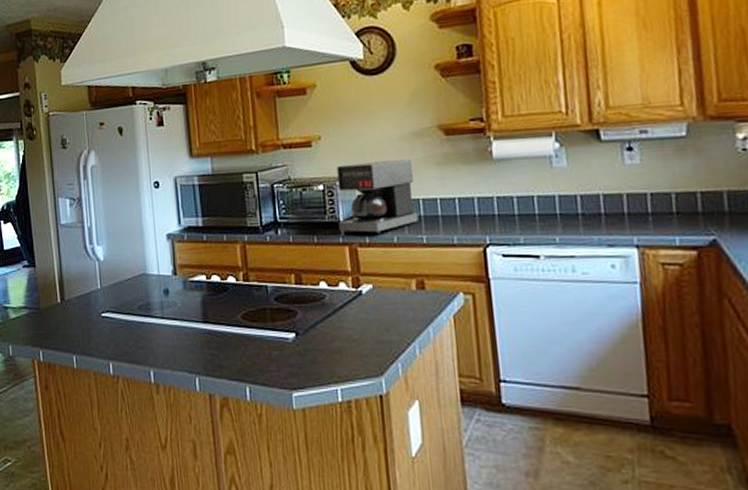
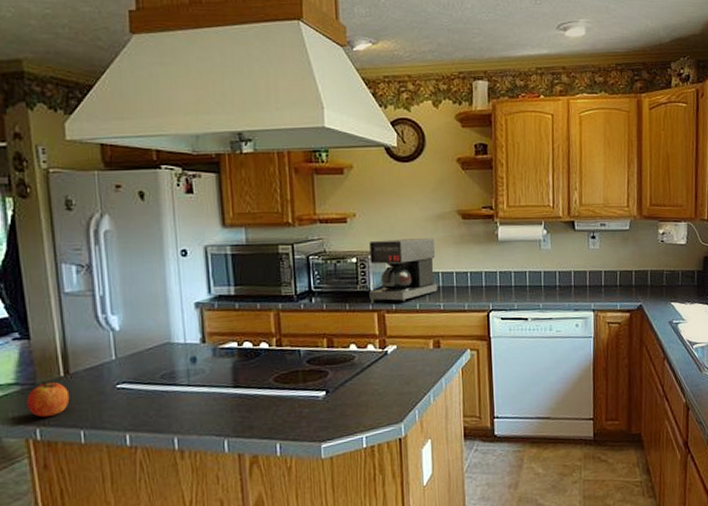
apple: none [33,306,65,341] -> present [27,381,70,418]

